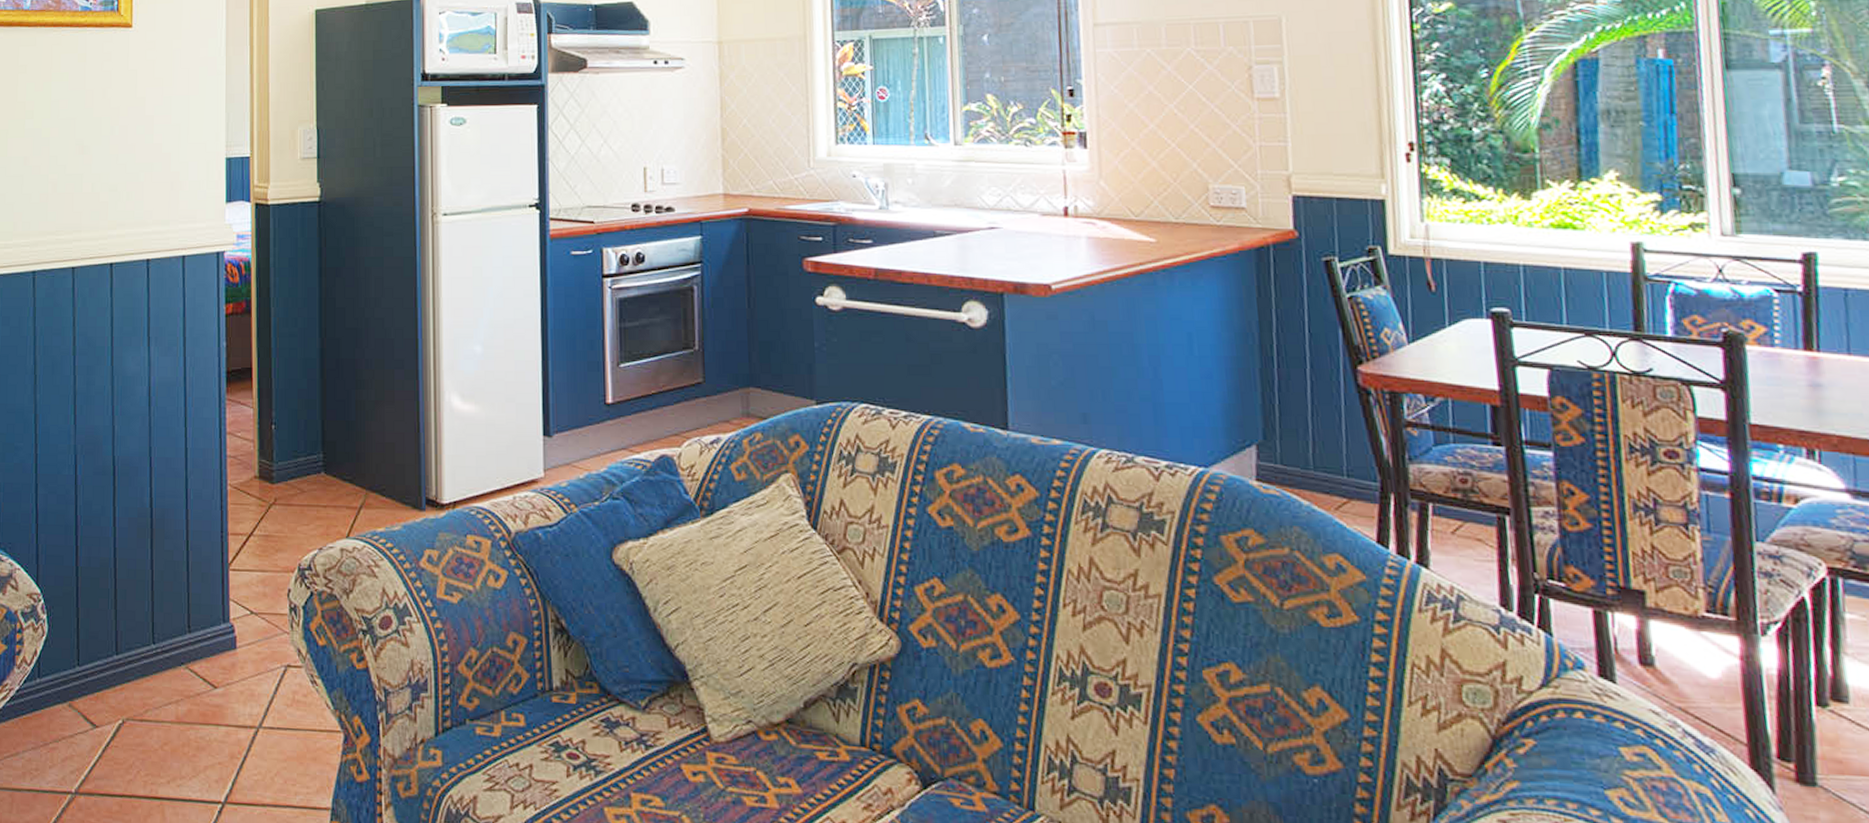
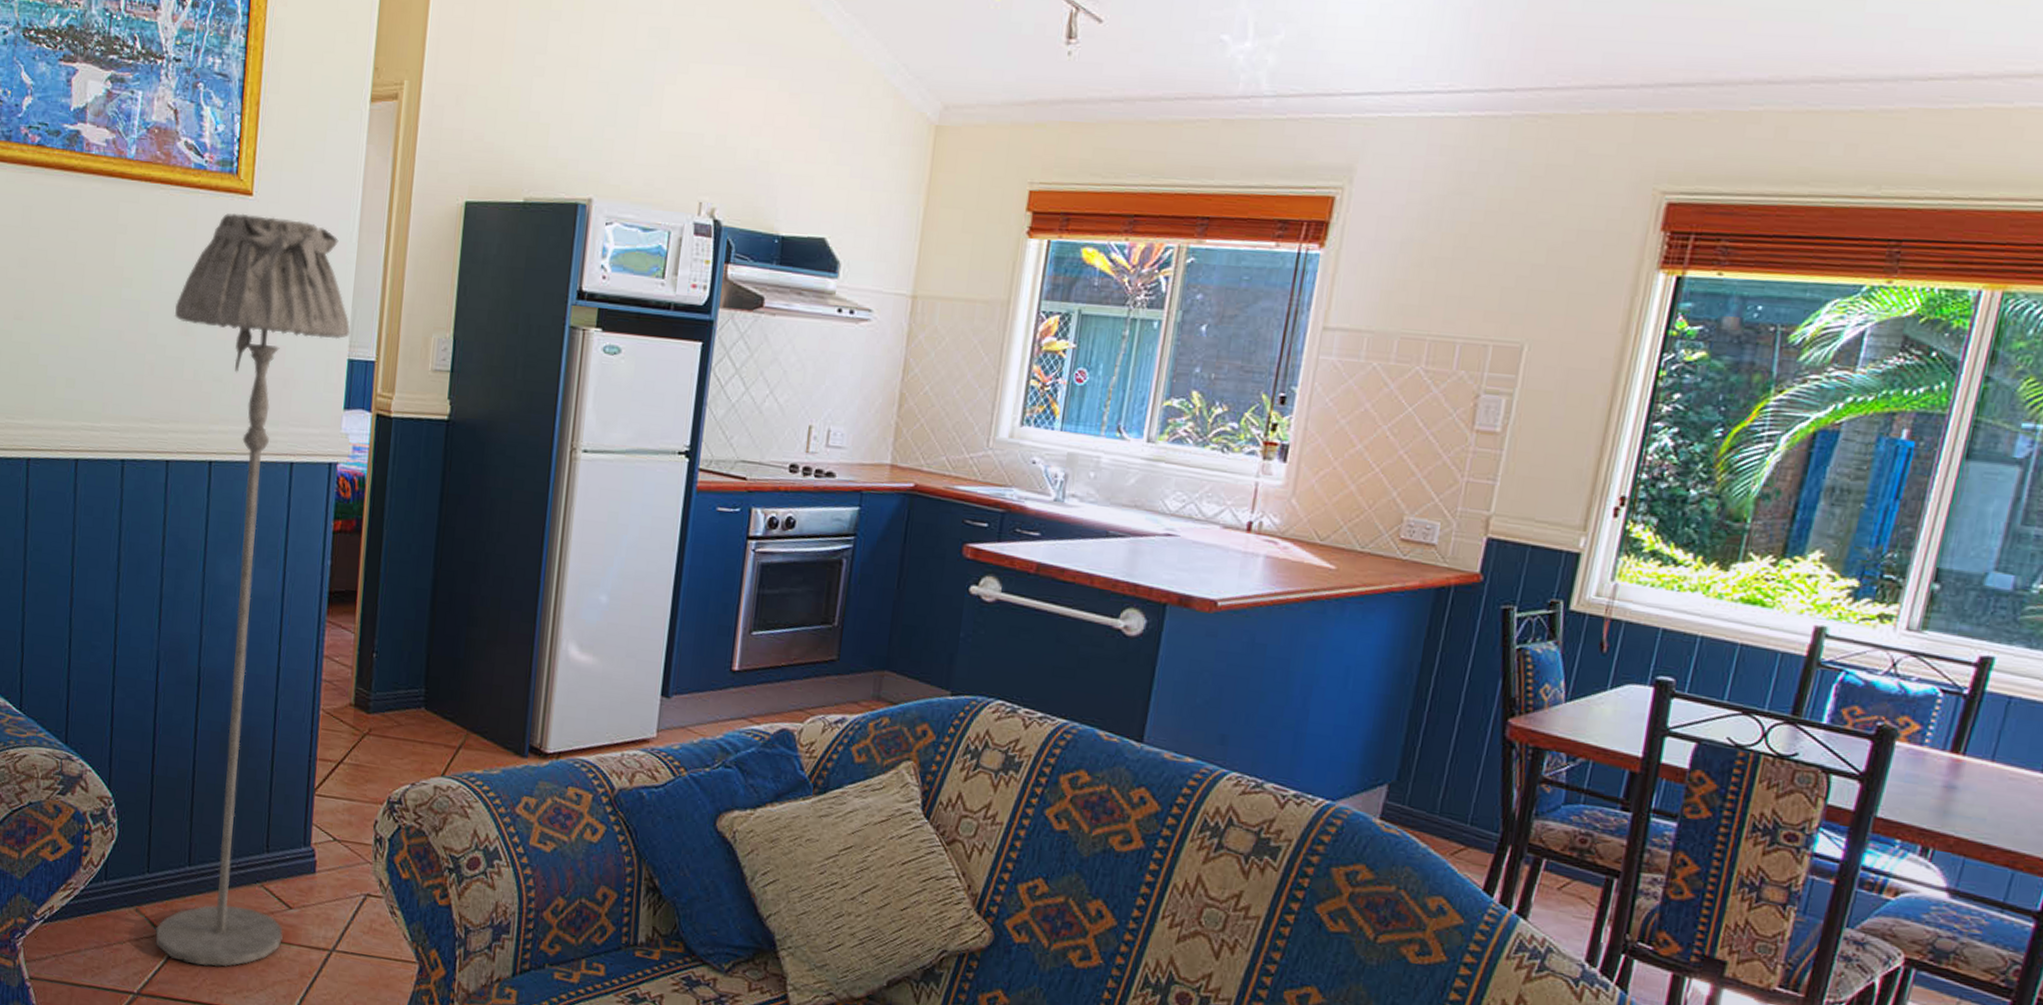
floor lamp: none [72,43,226,757] -> present [155,213,351,967]

